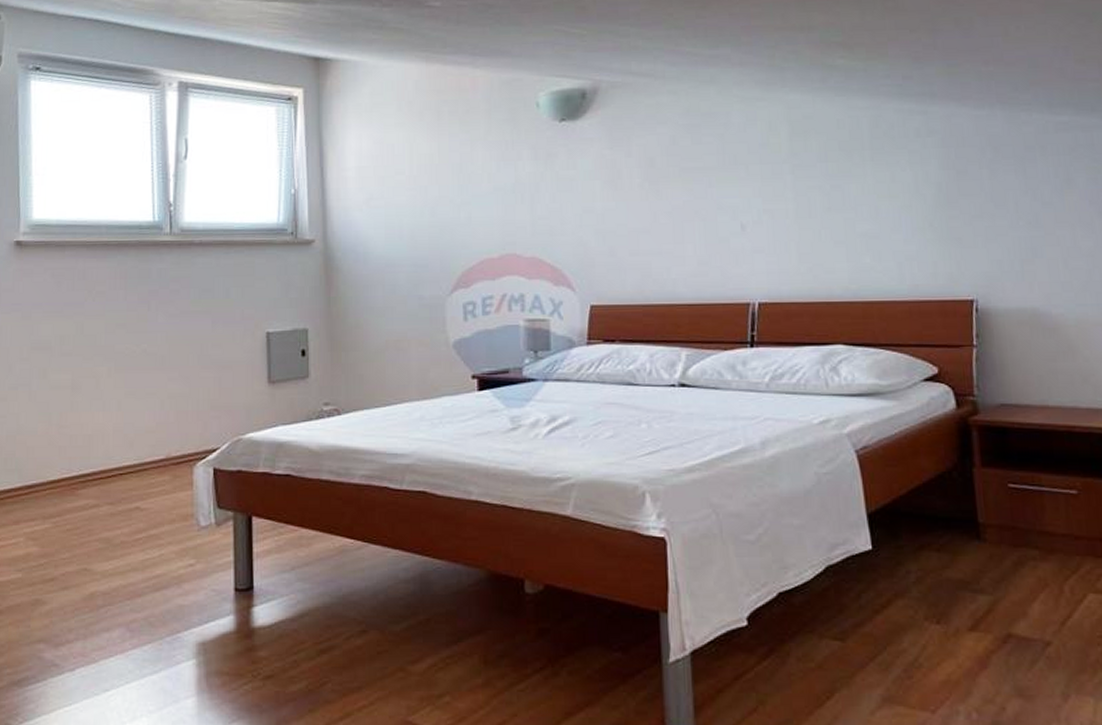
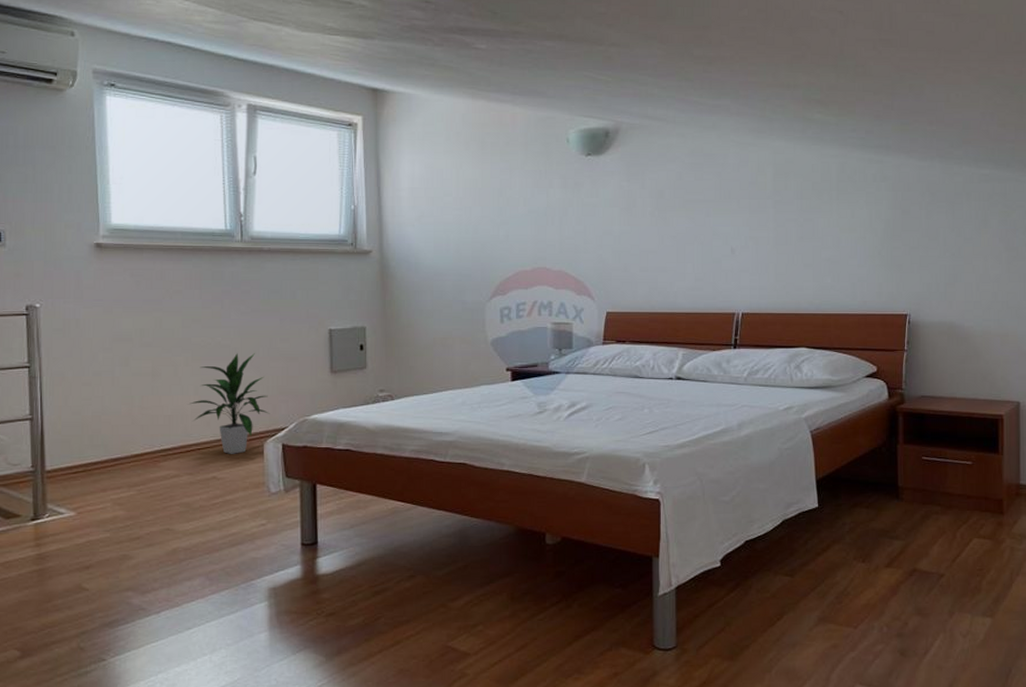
indoor plant: none [111,362,200,480] -> present [189,353,270,454]

